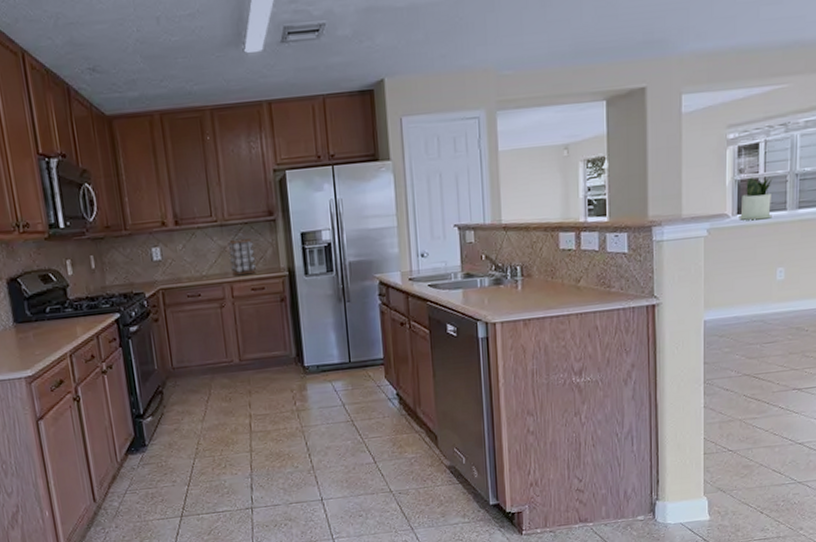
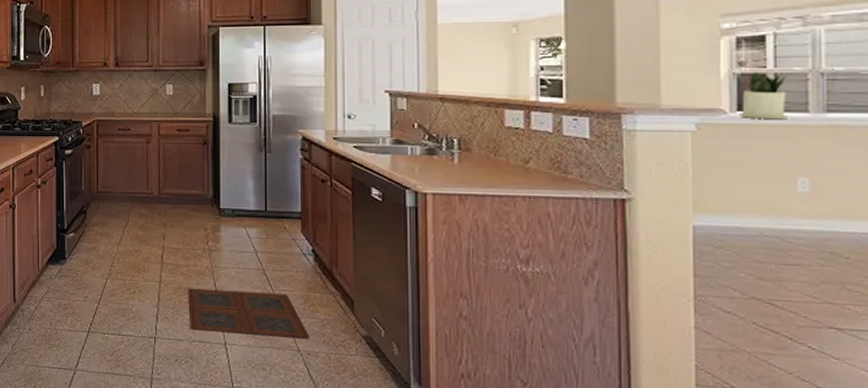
spice rack: present [229,233,256,276] -> none [161,79,183,116]
floor mat: none [280,441,400,492] -> present [188,288,309,338]

